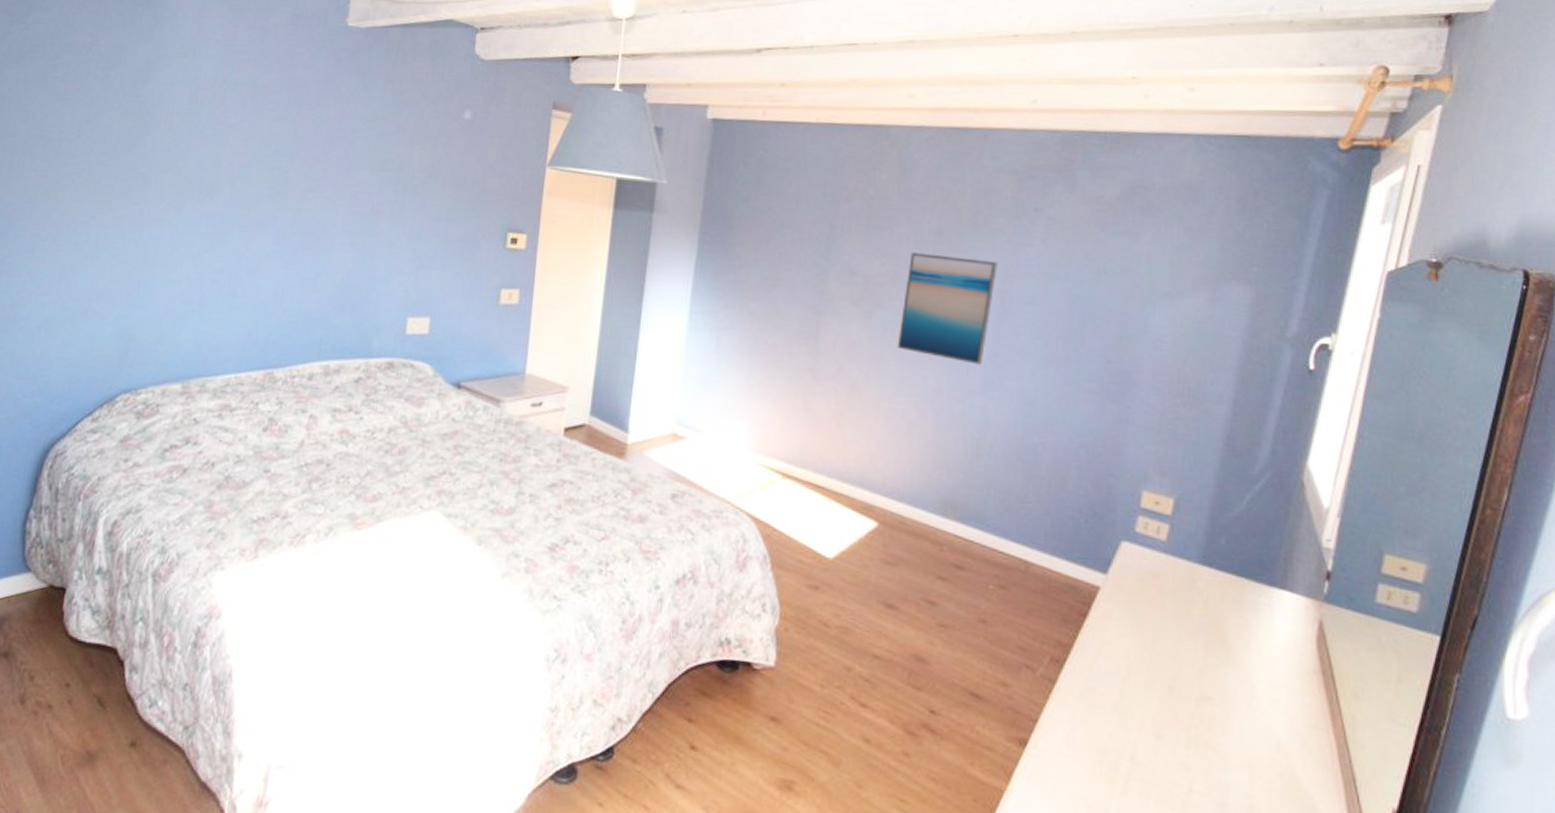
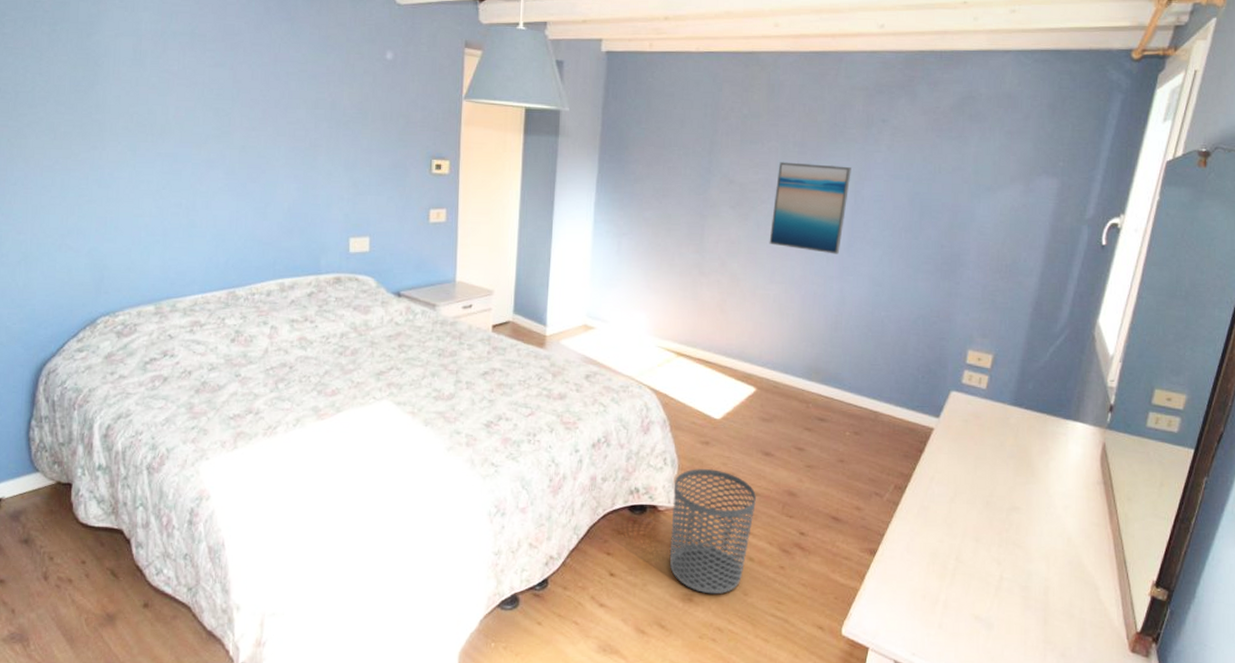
waste bin: none [765,619,875,784] -> present [670,469,756,595]

